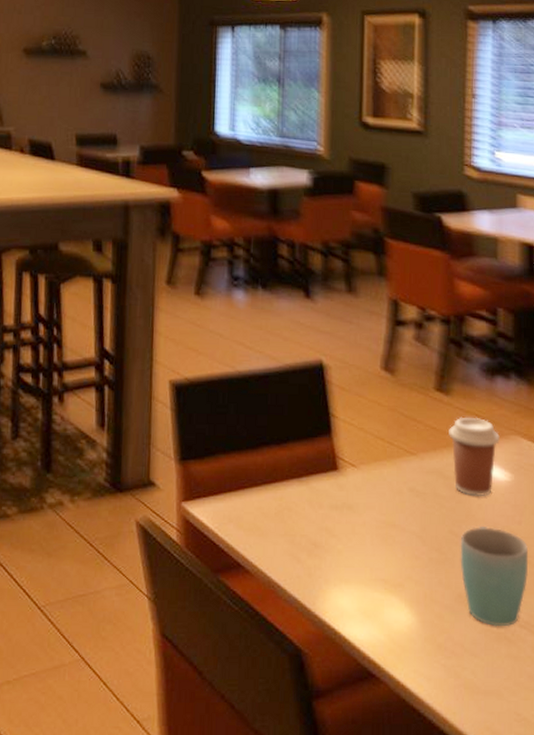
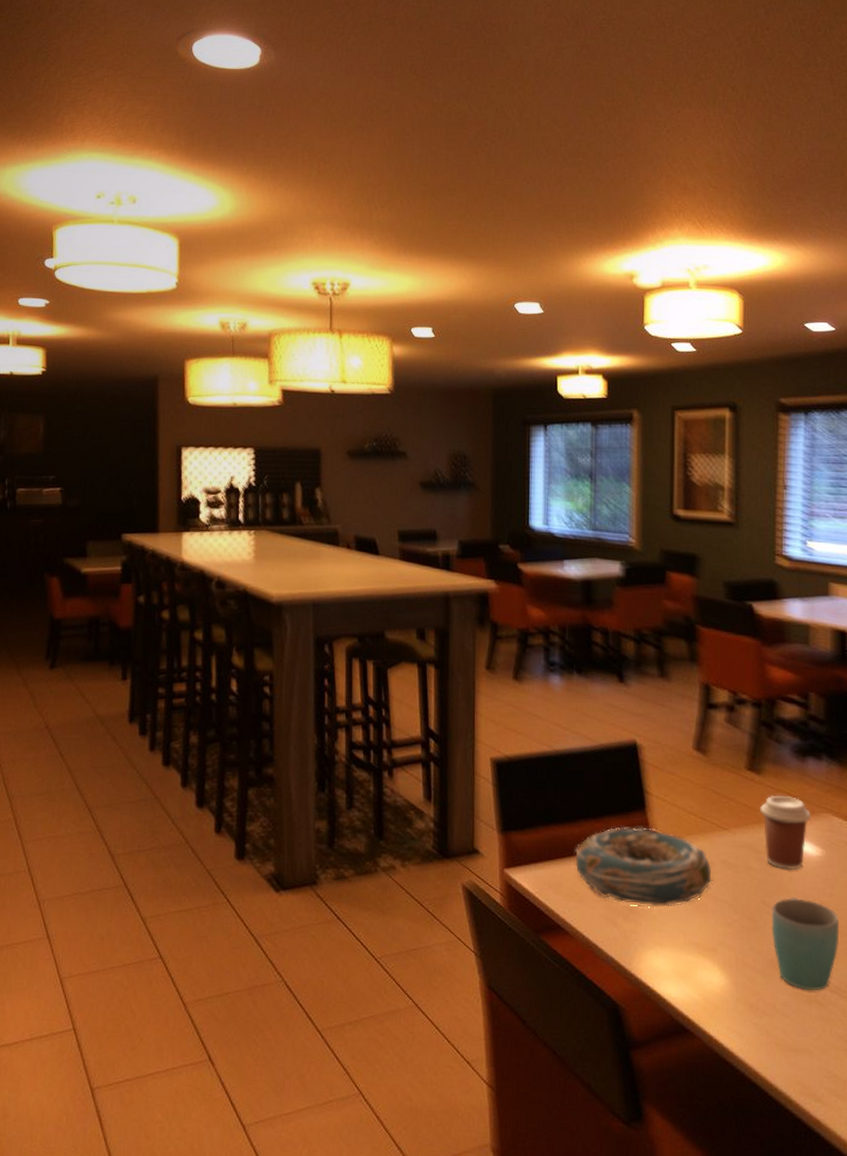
decorative bowl: none [257,453,401,540] -> present [575,827,713,907]

